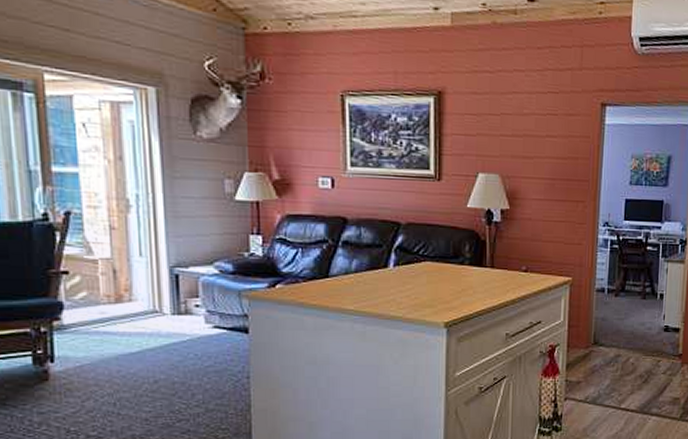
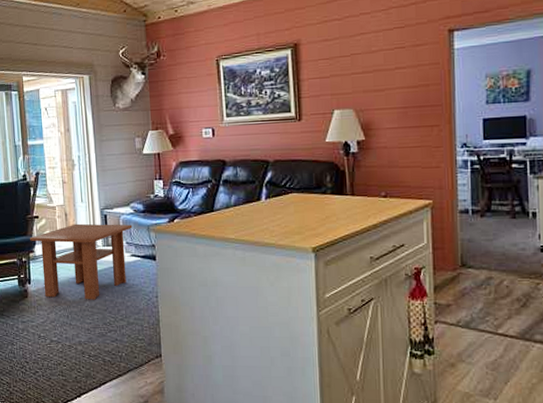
coffee table: none [54,284,217,383] -> present [30,223,133,300]

